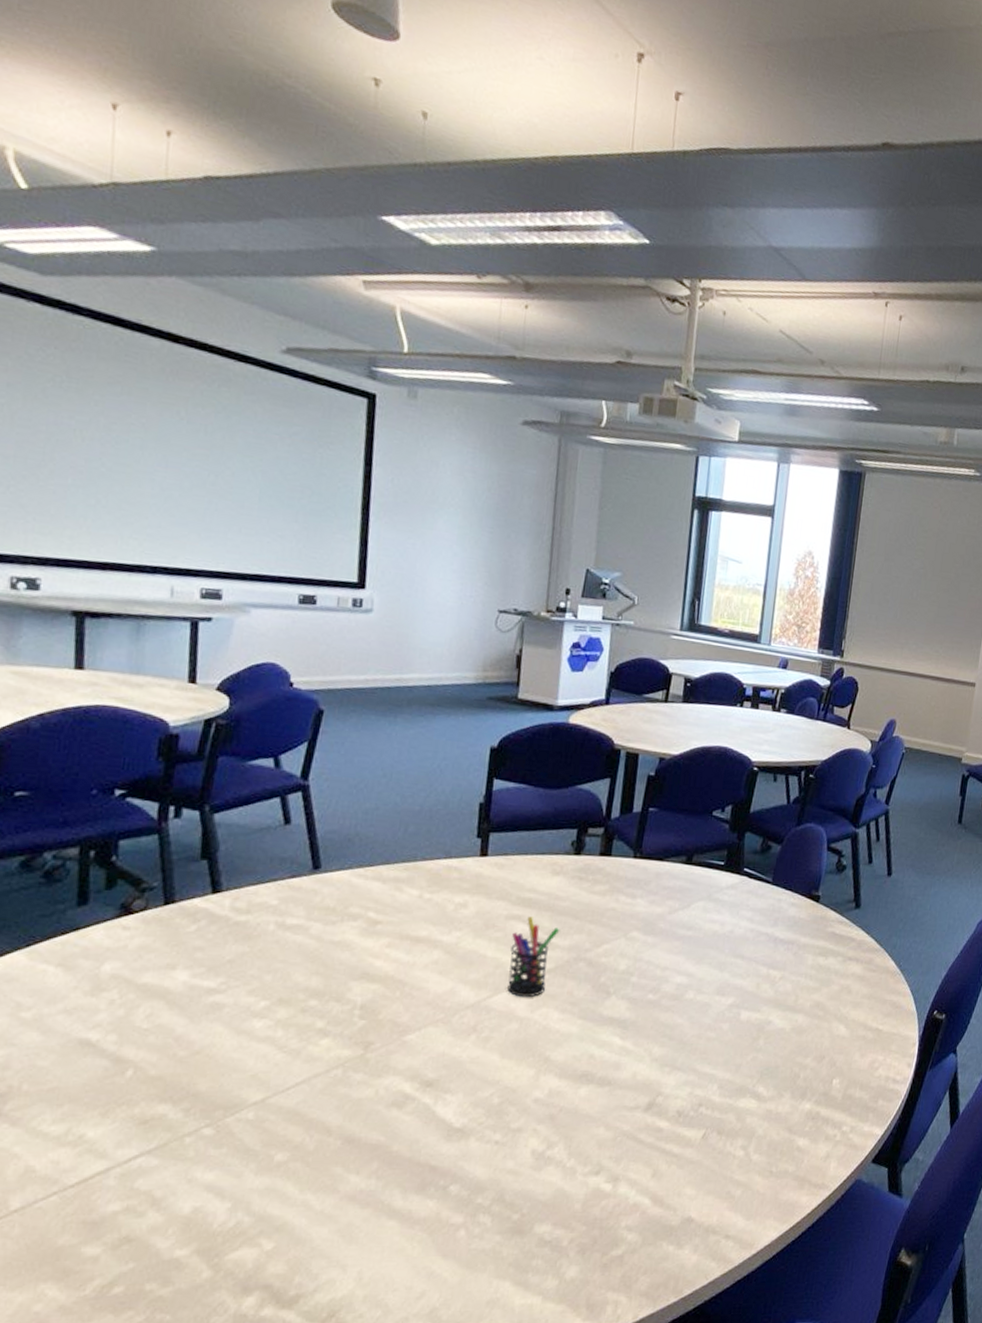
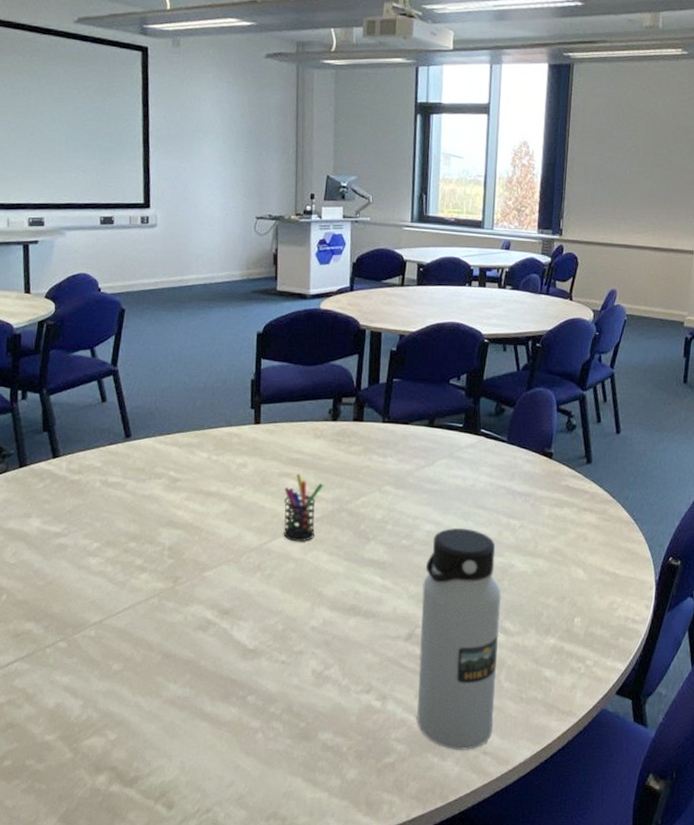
water bottle: none [652,979,756,1236] -> present [417,527,502,751]

